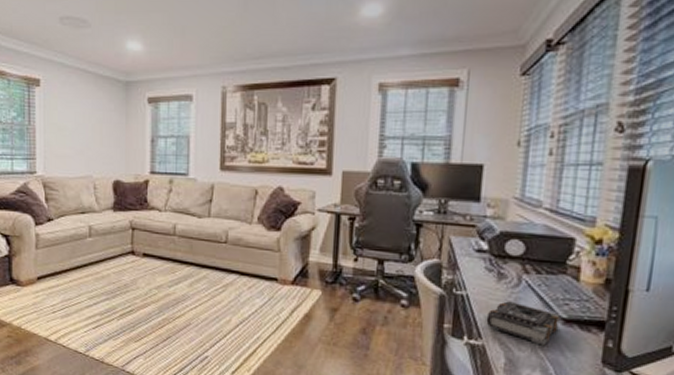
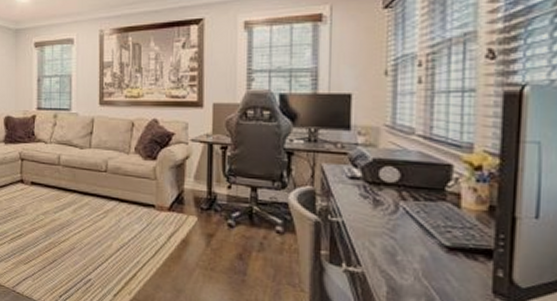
book: present [486,301,561,346] -> none [364,228,443,274]

